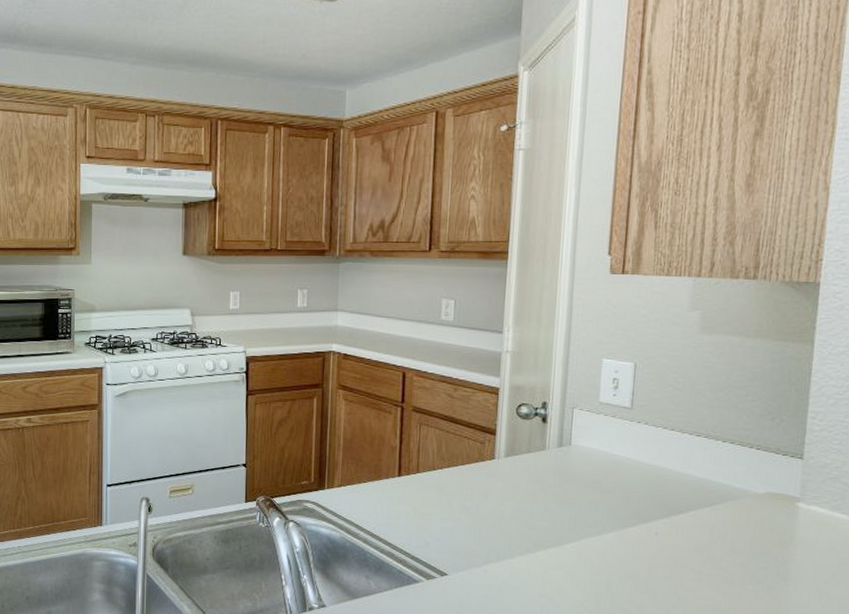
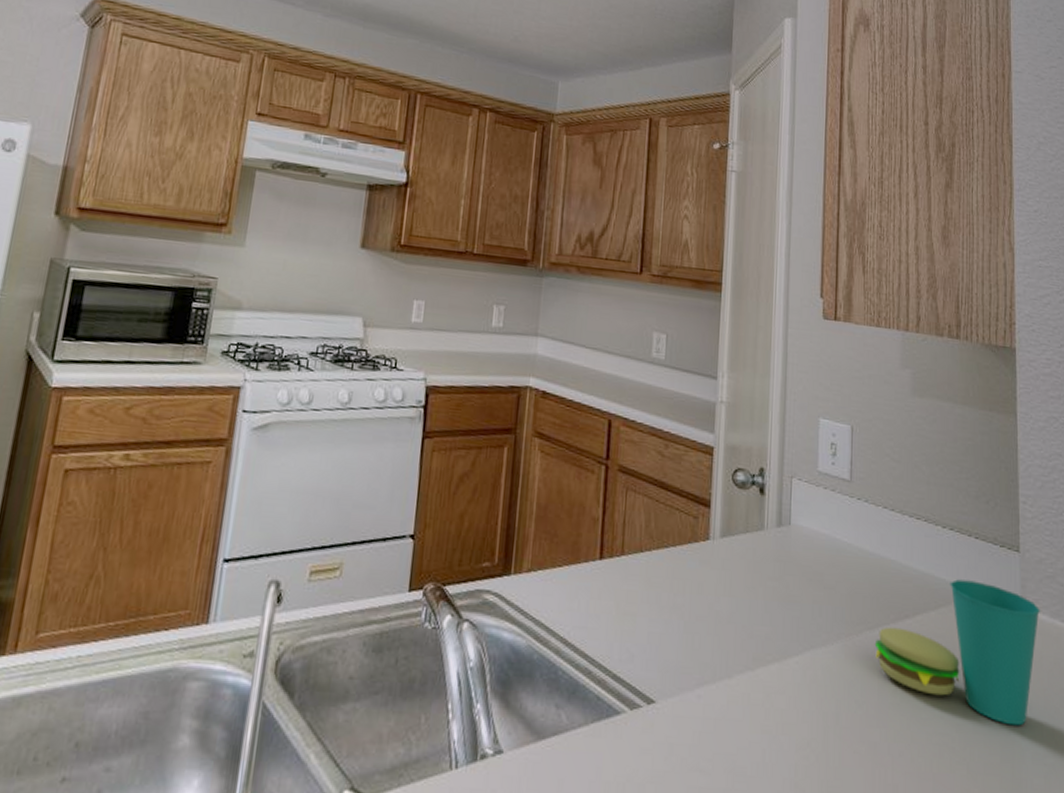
cup: none [647,482,821,593] -> present [874,579,1041,726]

